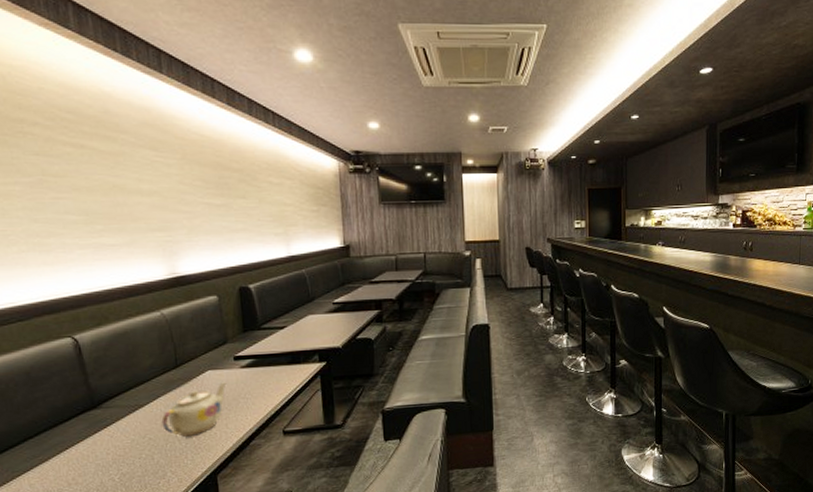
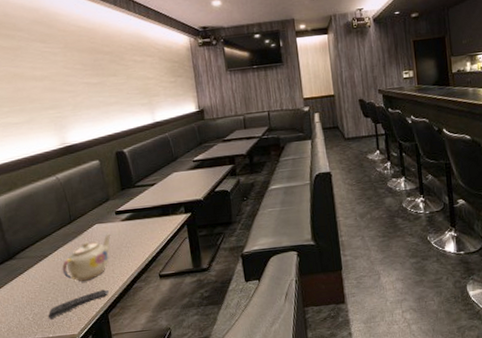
remote control: none [139,446,221,480] -> present [48,289,110,319]

